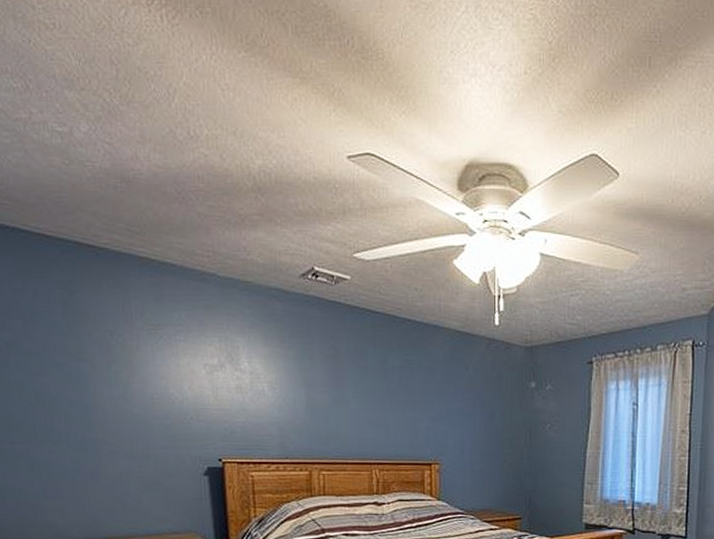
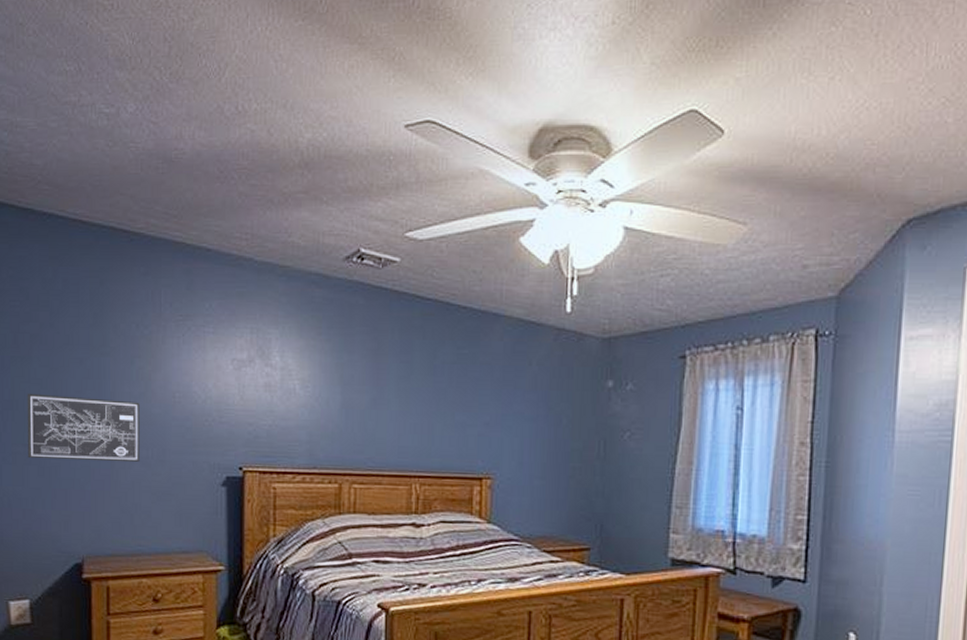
wall art: none [8,396,126,456] -> present [27,393,140,462]

